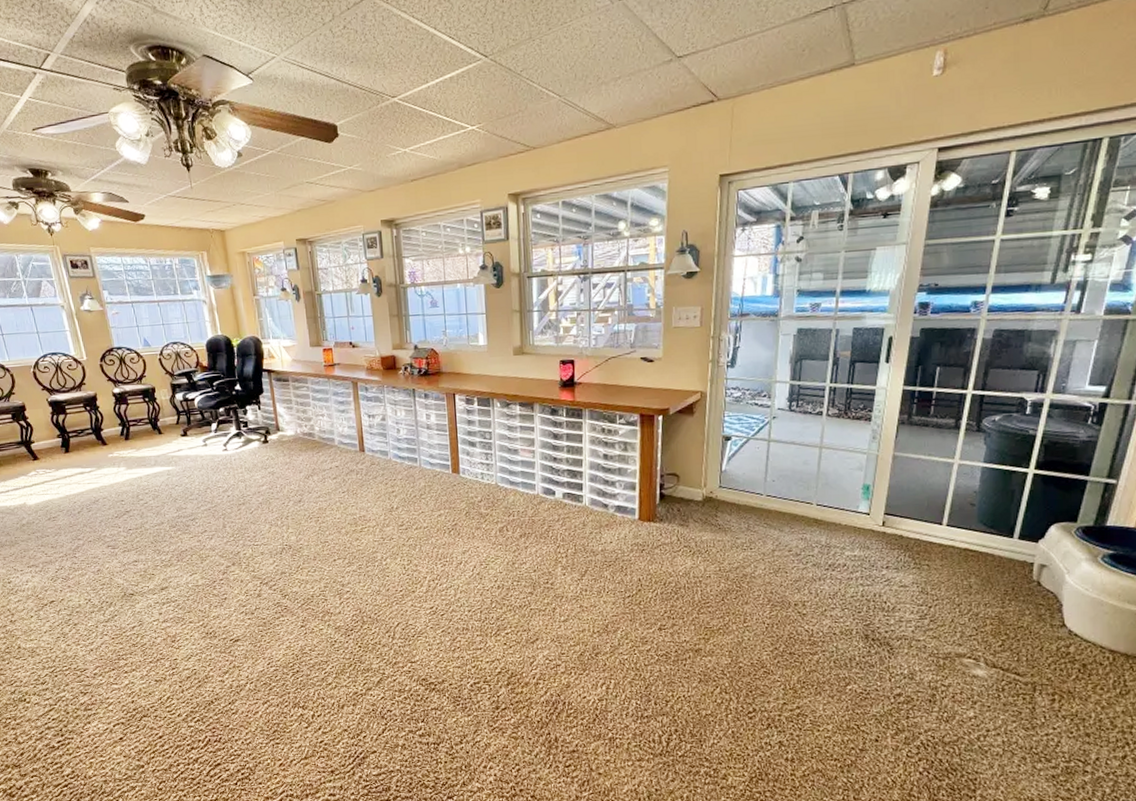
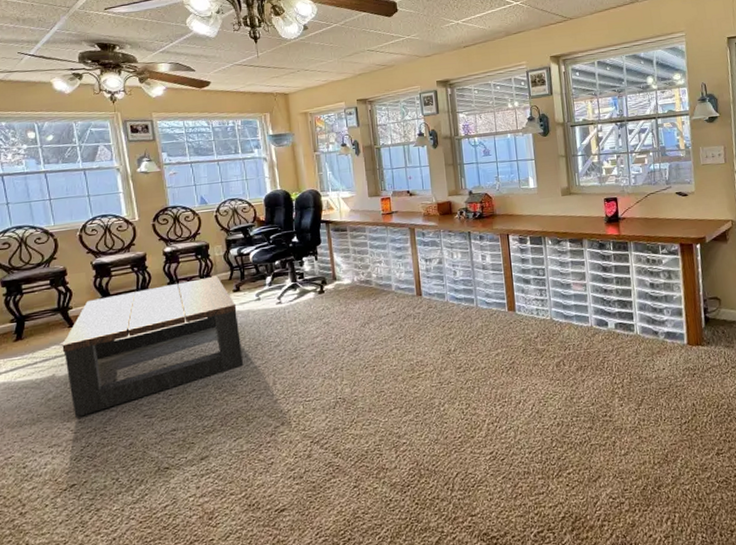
coffee table: none [29,419,195,543] -> present [62,275,244,417]

